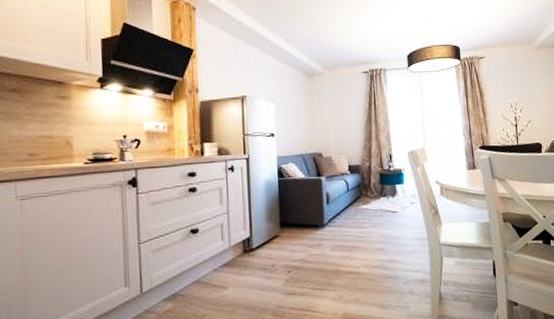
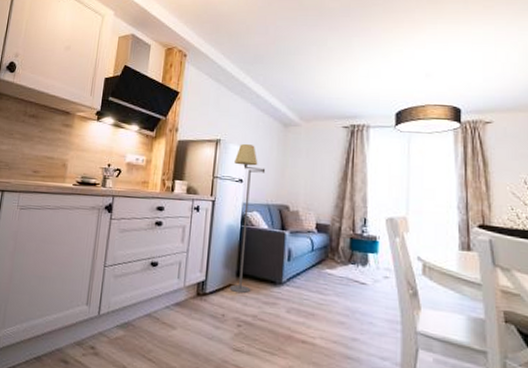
floor lamp: none [263,97,296,243] -> present [229,143,266,294]

